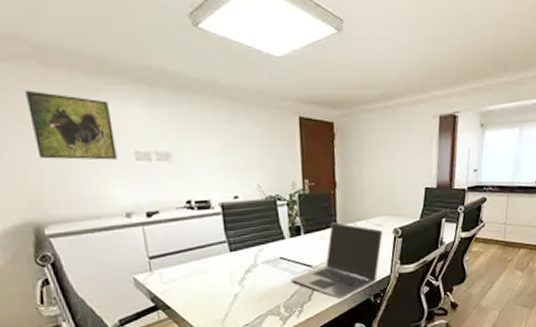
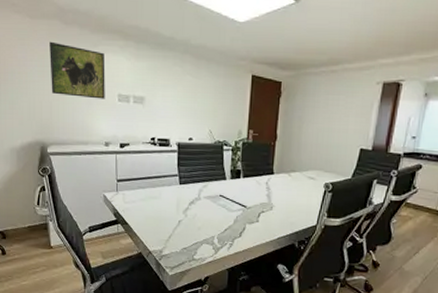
laptop: present [290,222,383,299] -> none [226,171,314,240]

